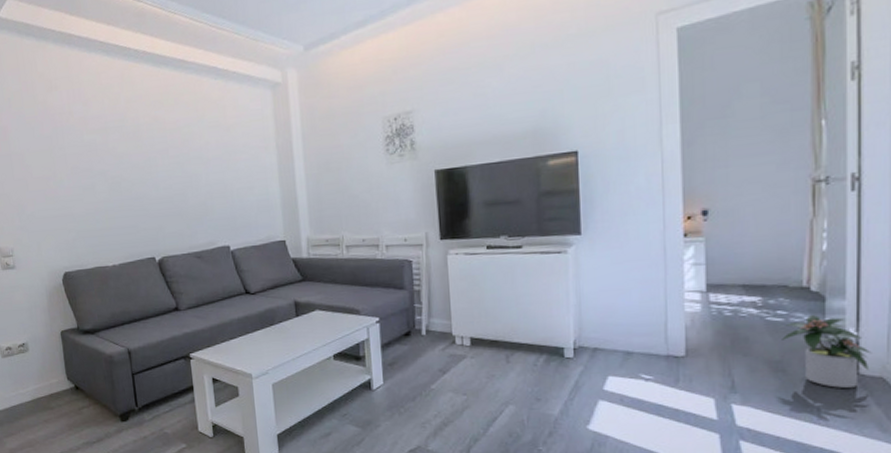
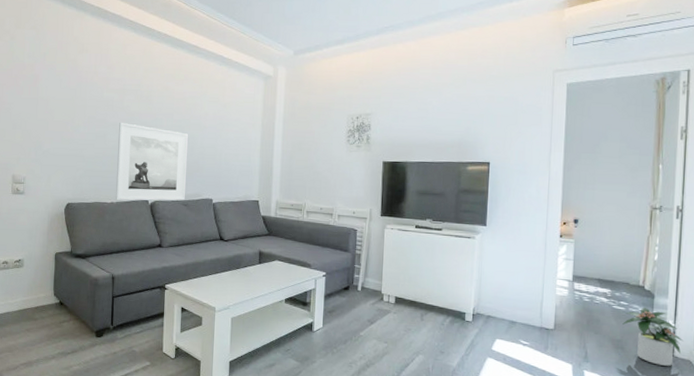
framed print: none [107,168,197,263] -> present [116,122,188,201]

